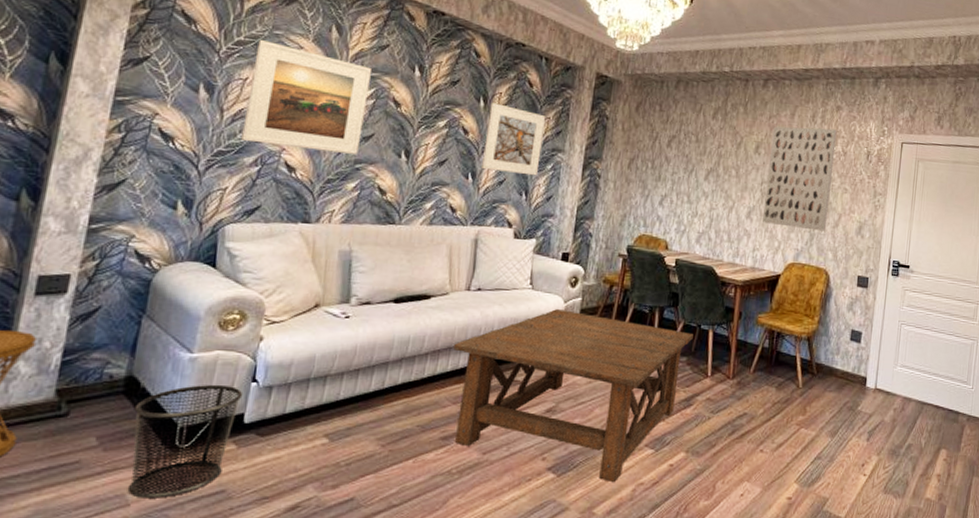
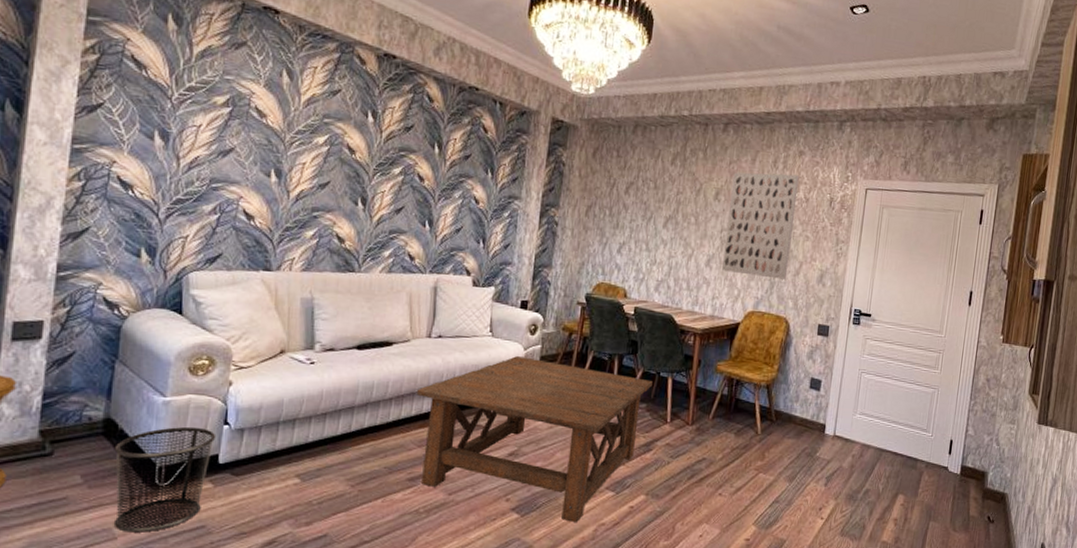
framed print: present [241,39,371,154] -> none [199,84,324,202]
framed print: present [482,103,546,176] -> none [438,149,502,224]

